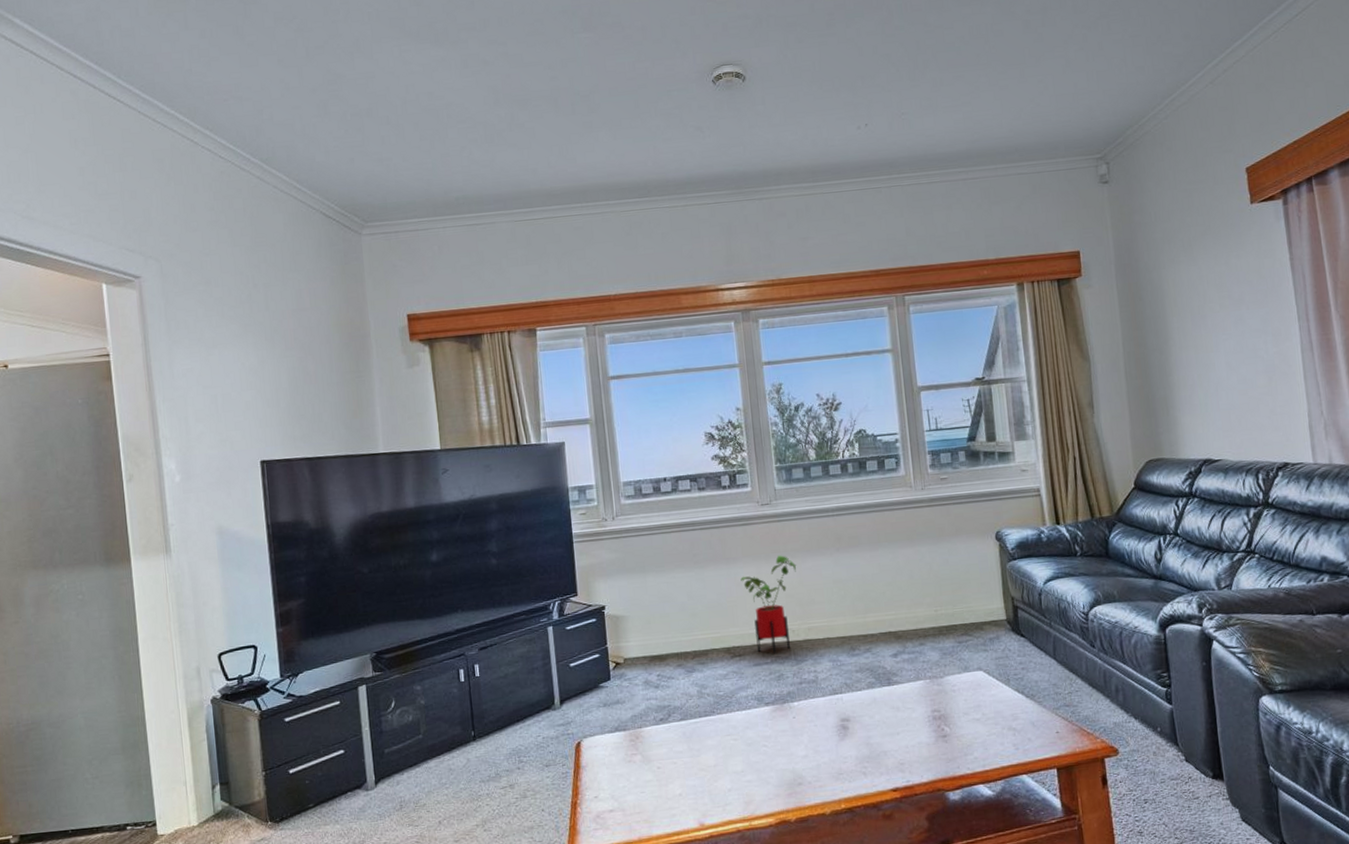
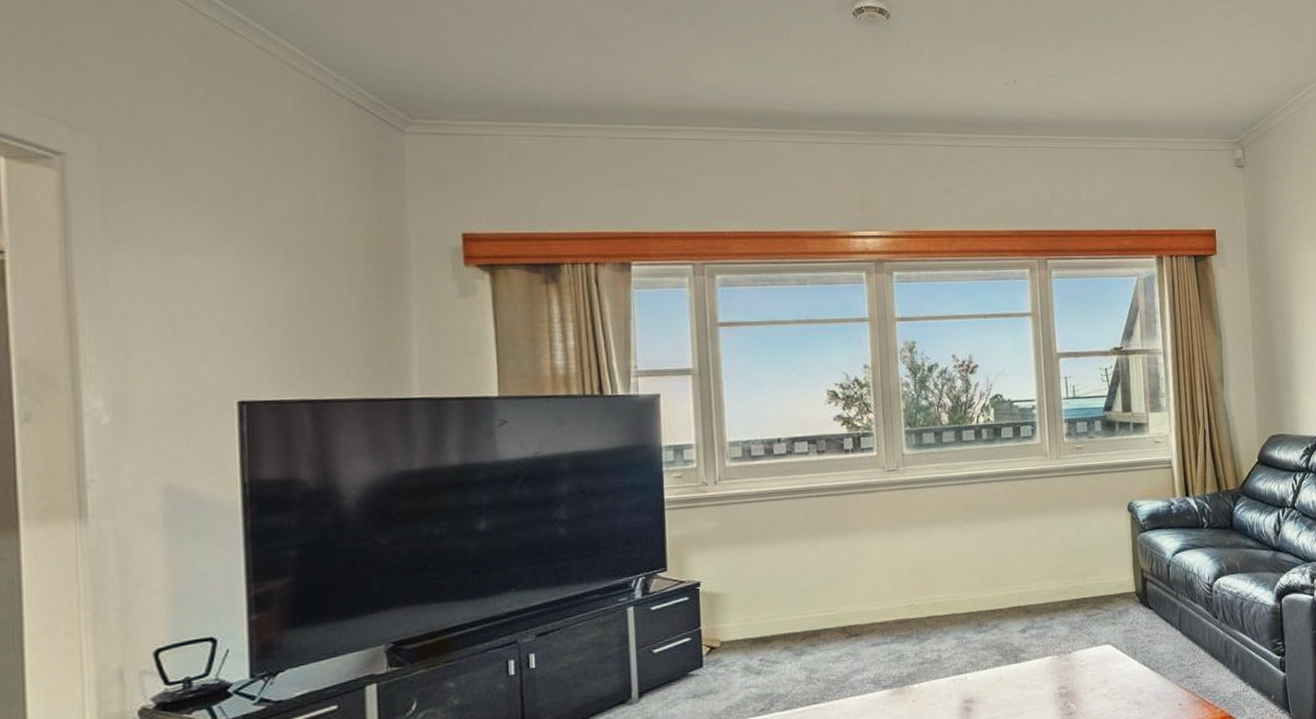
house plant: present [740,555,797,654] -> none [861,525,923,633]

